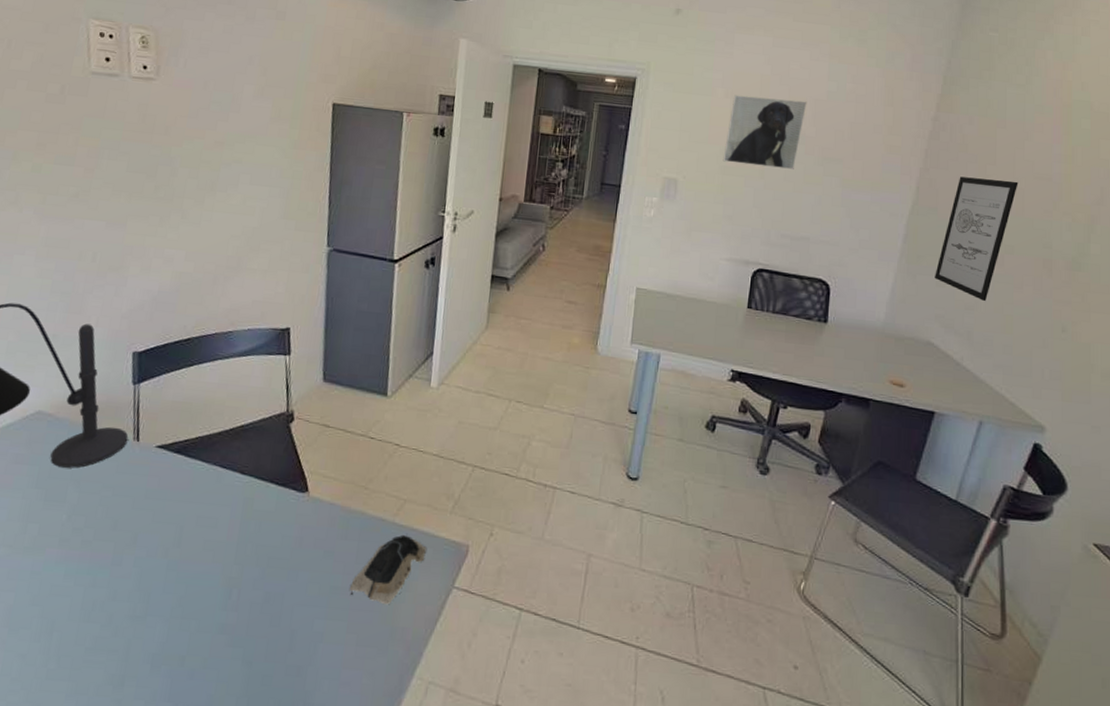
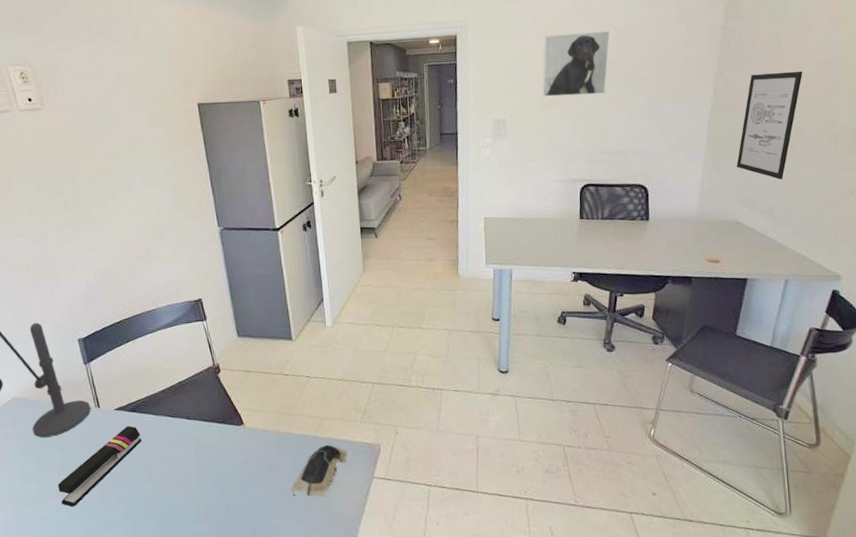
stapler: none [63,470,181,563] -> present [57,426,142,507]

